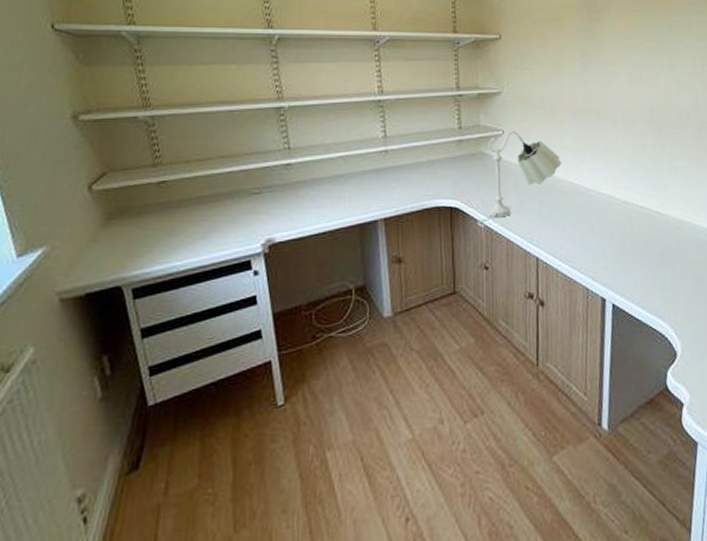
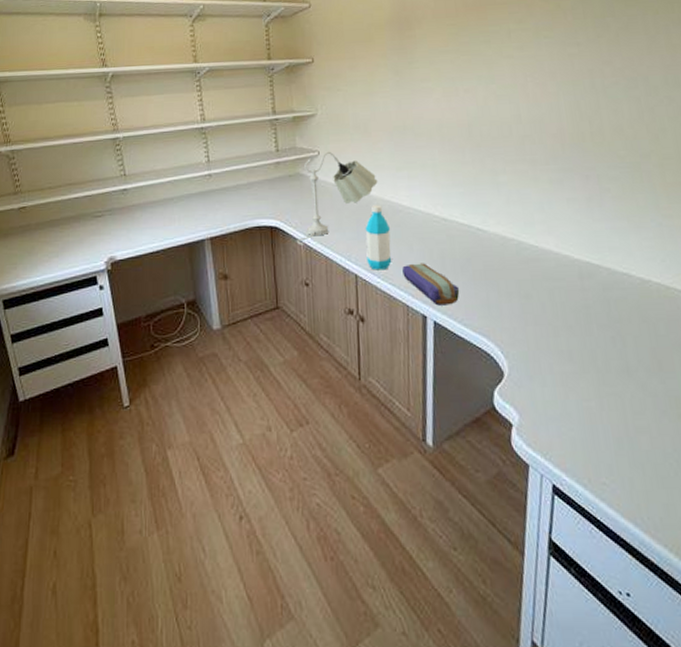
water bottle: none [547,187,574,253] -> present [365,205,392,270]
pencil case: none [583,245,638,288] -> present [402,263,460,306]

